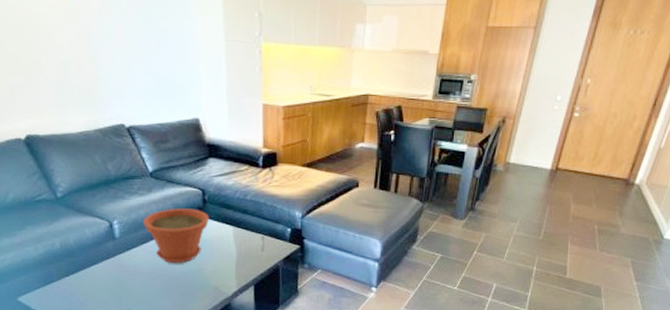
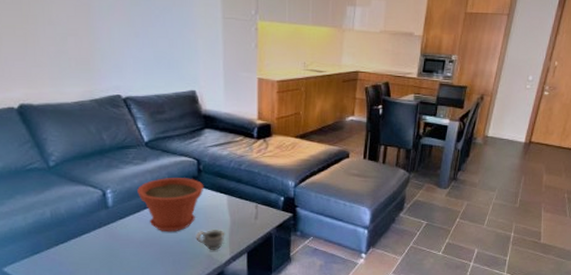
cup: none [202,260,232,282] -> present [195,228,225,250]

